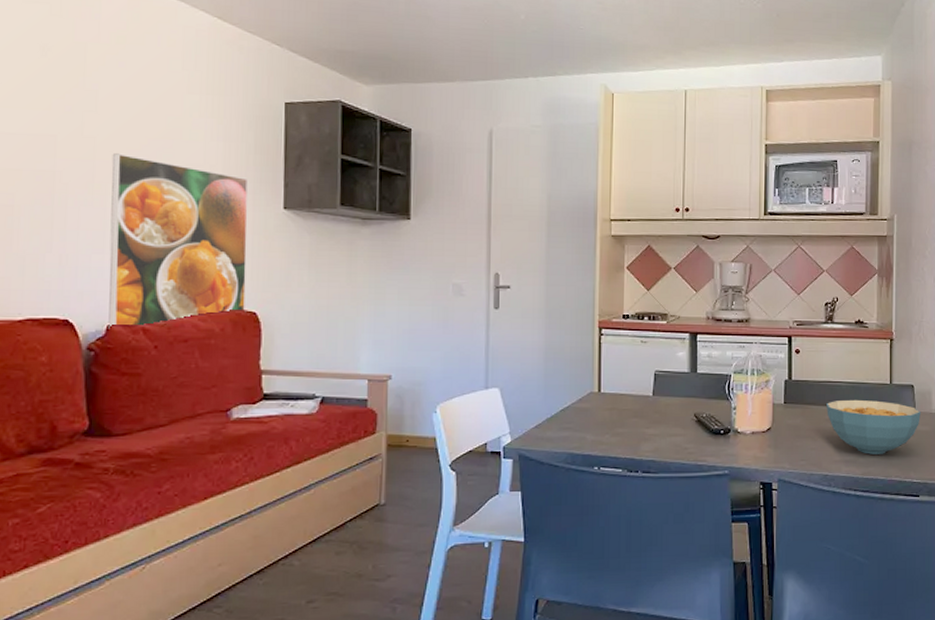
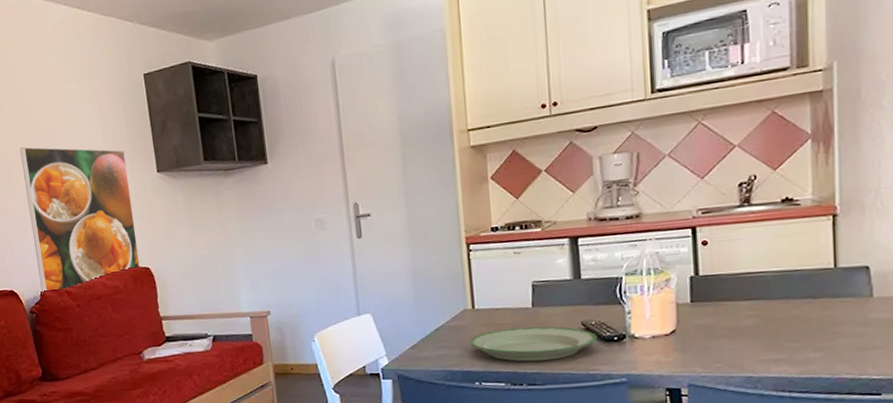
plate: none [591,414,707,449] -> present [468,326,597,362]
cereal bowl: present [827,399,920,454] -> none [747,288,880,351]

